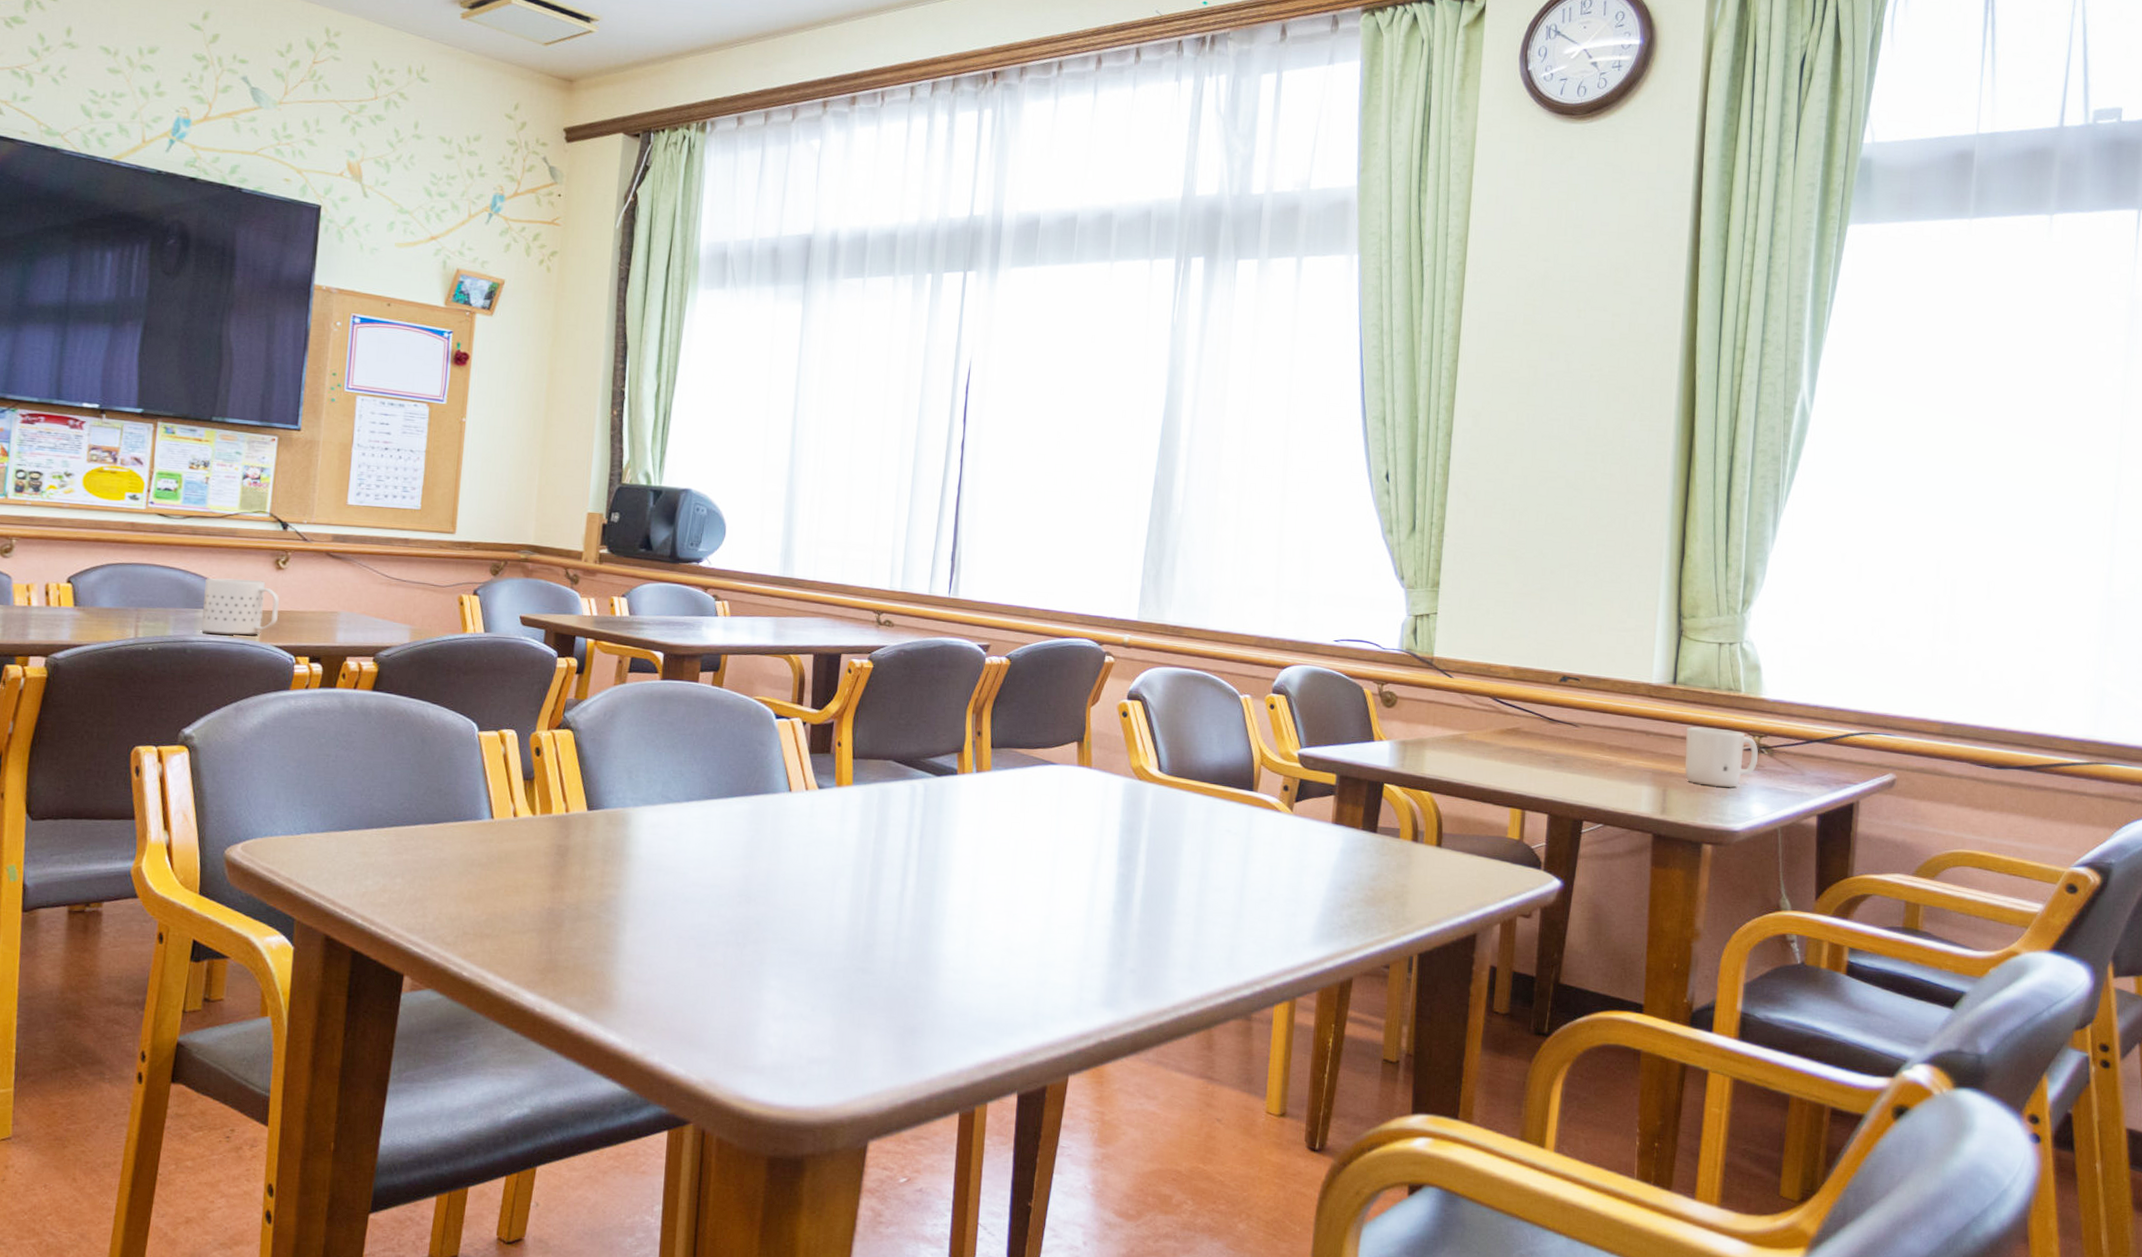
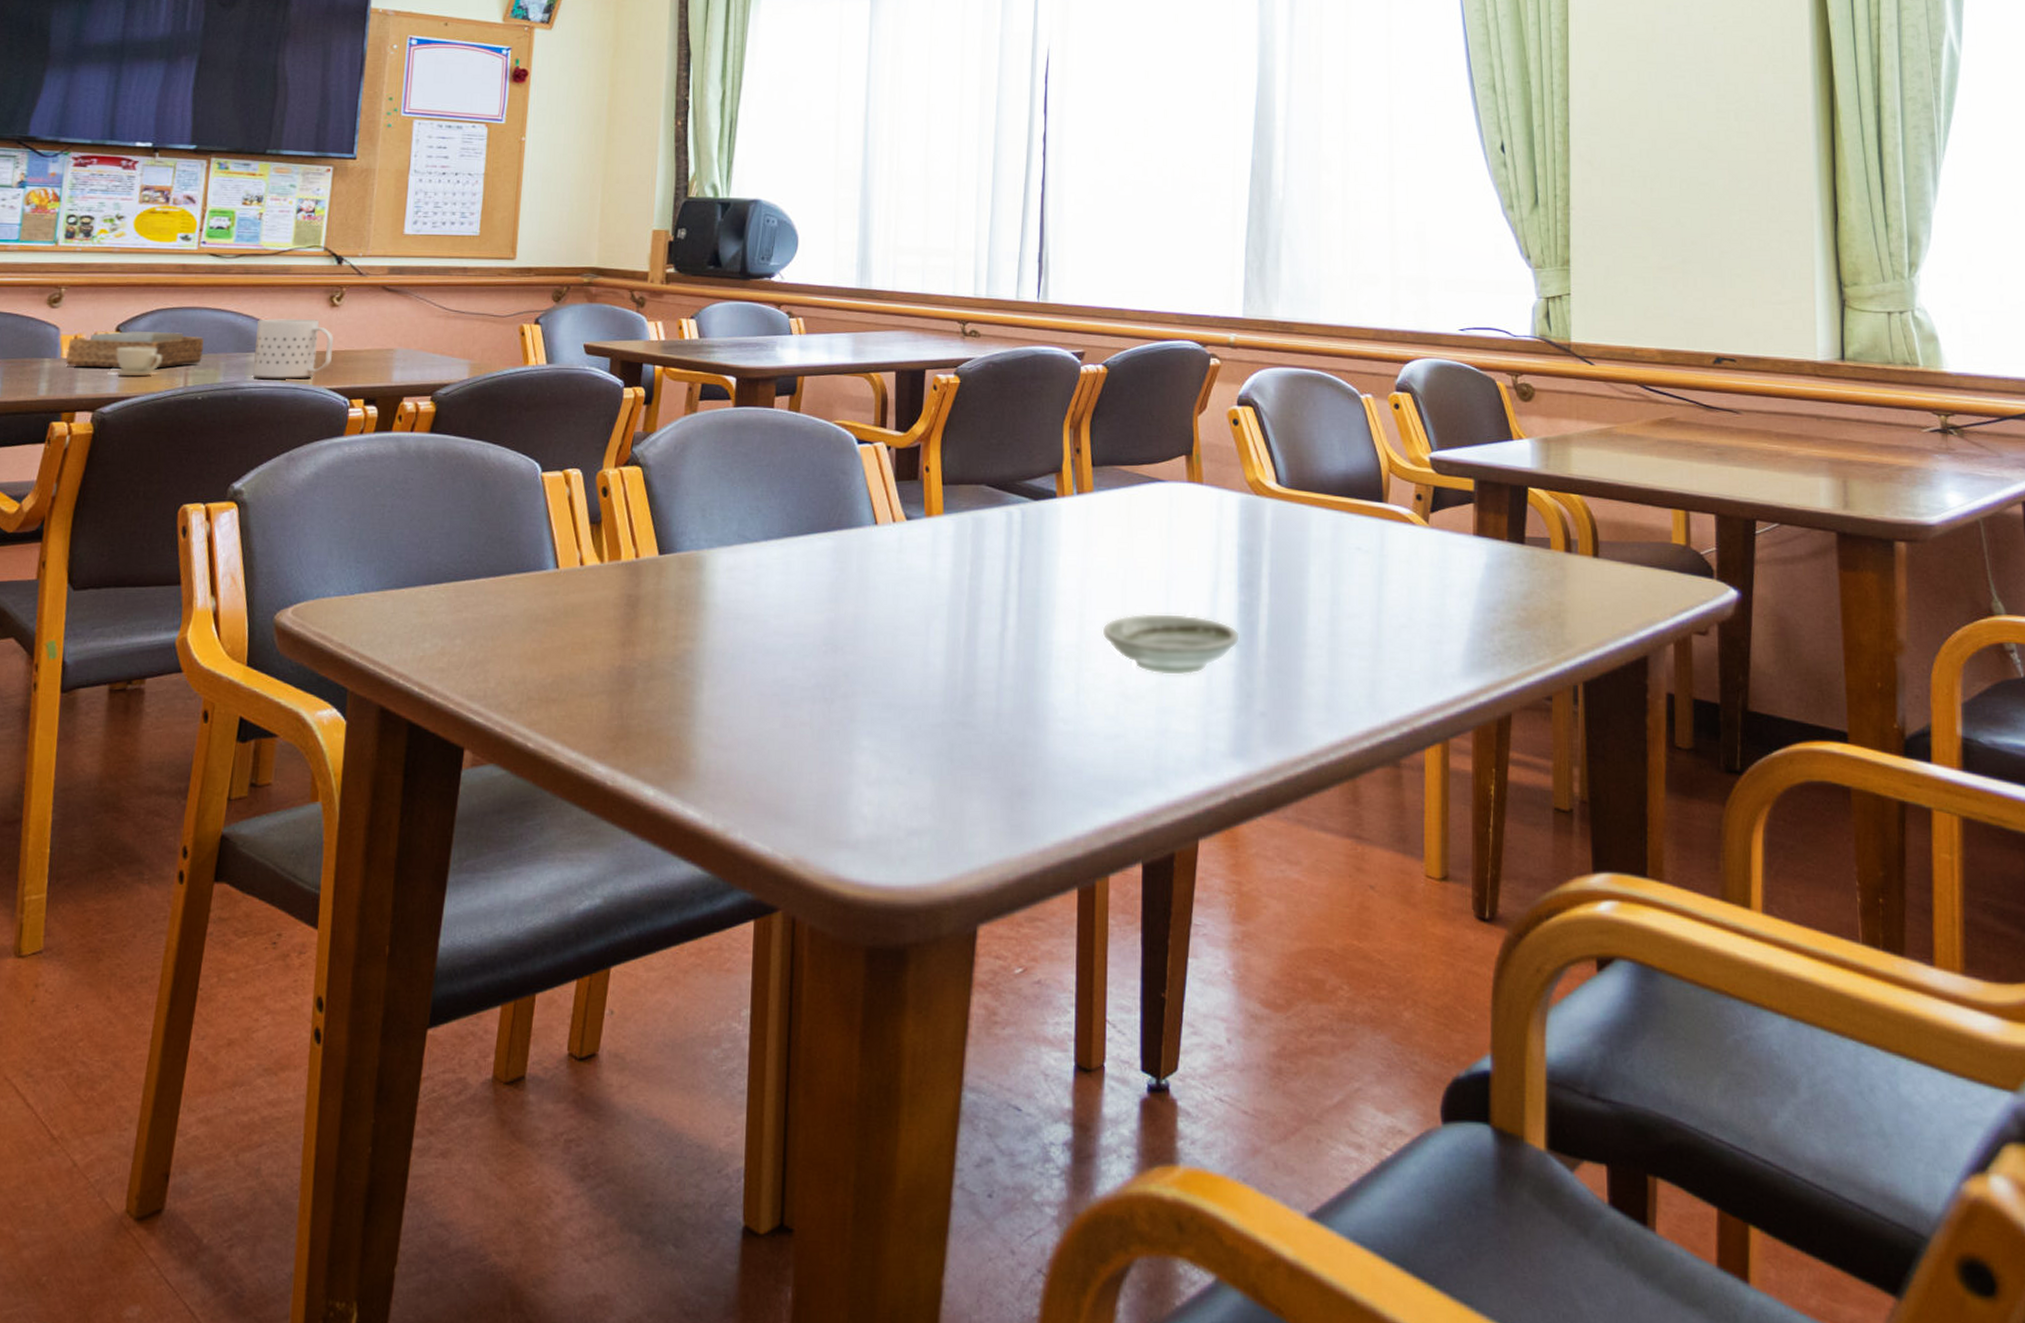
napkin holder: none [18,582,154,620] -> present [65,330,204,369]
teacup: none [60,597,114,626] -> present [108,346,163,377]
saucer: none [992,880,1116,935] -> present [1102,613,1240,675]
mug: present [1684,726,1759,787] -> none [1861,407,1948,475]

